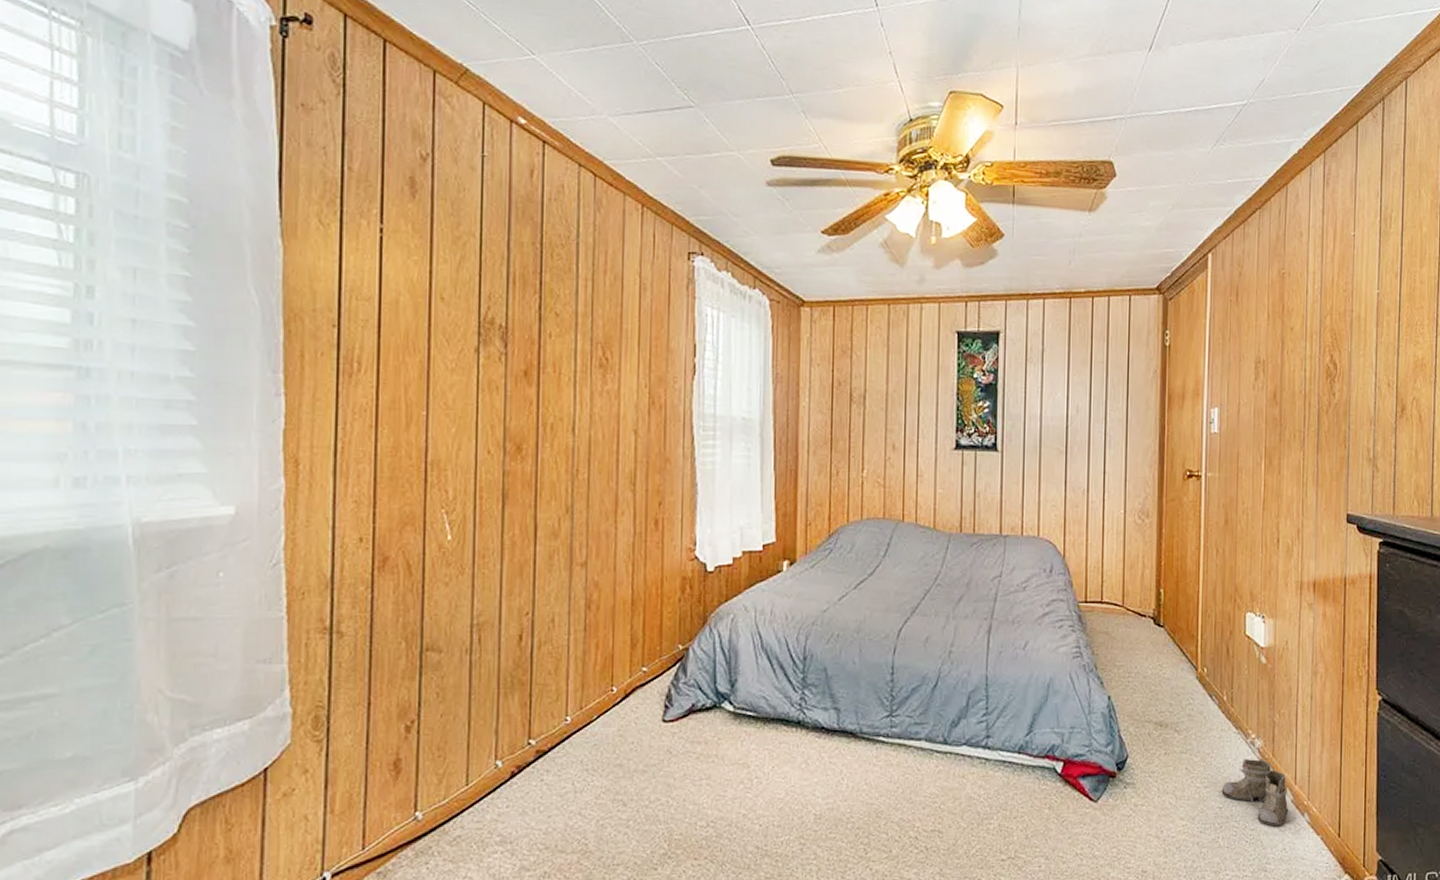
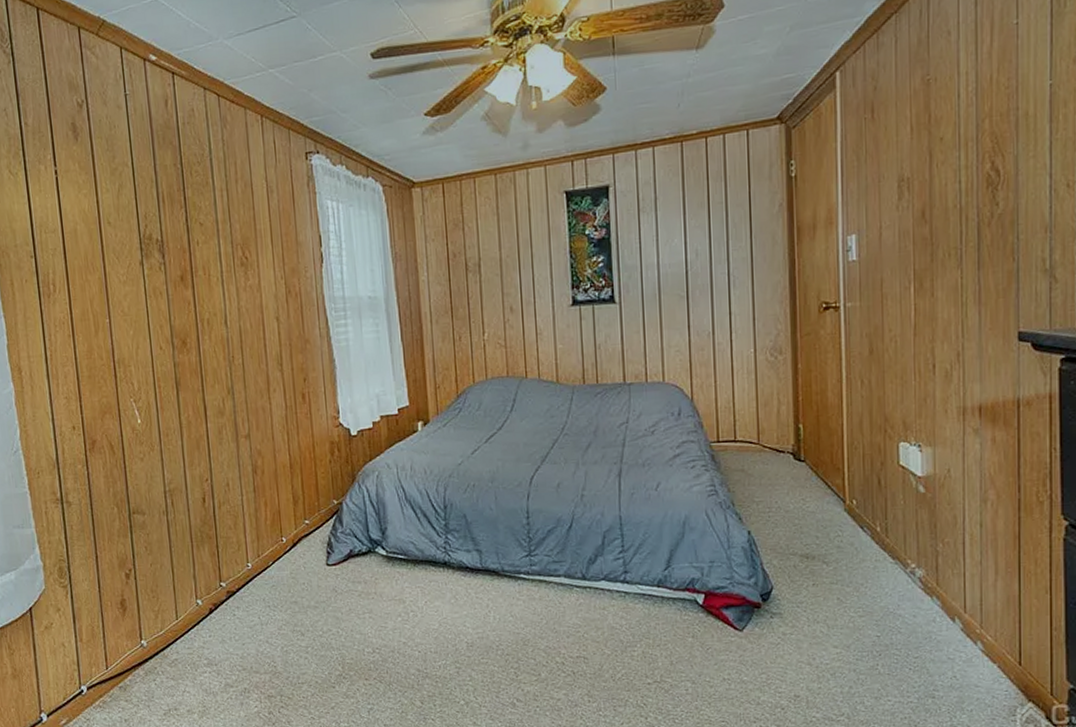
boots: present [1221,758,1300,827] -> none [879,587,973,655]

